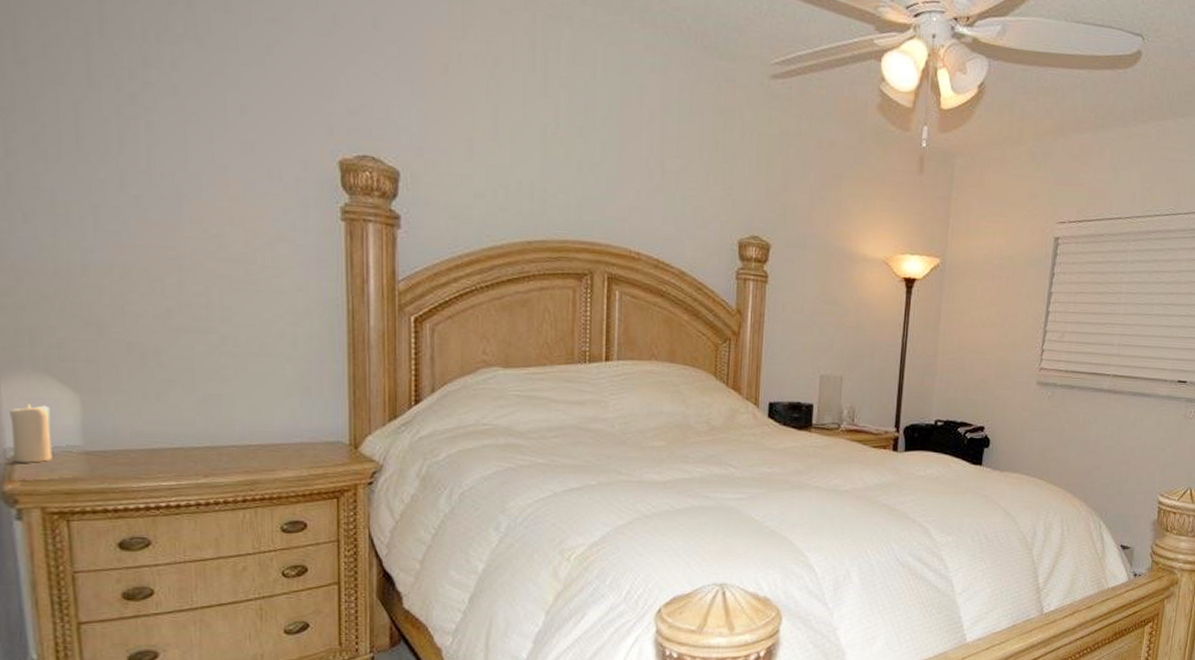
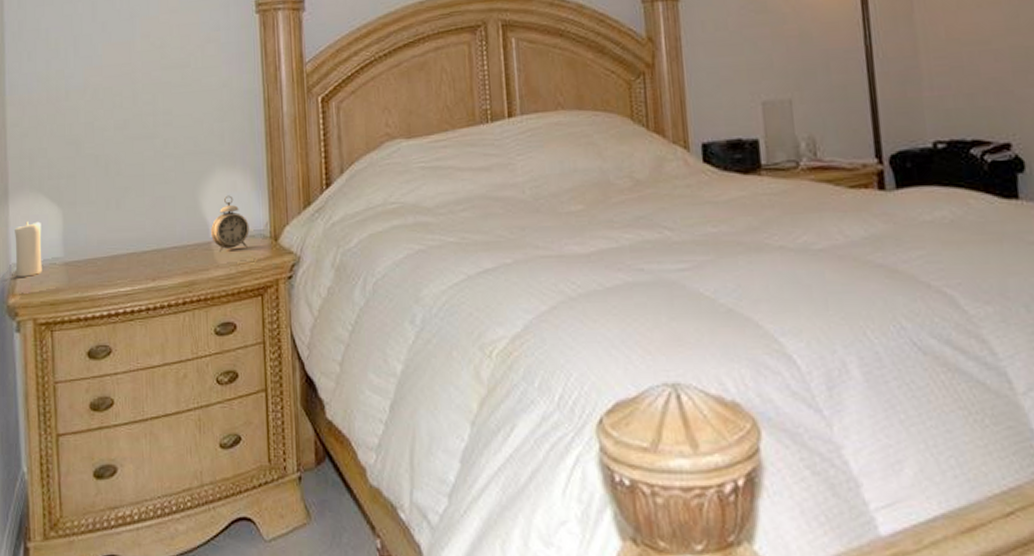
alarm clock: none [279,400,325,454] -> present [211,195,249,252]

